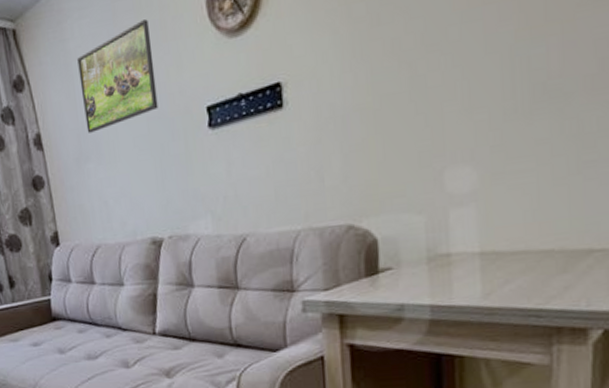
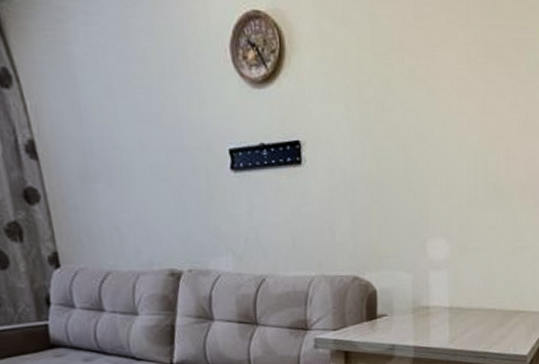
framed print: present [77,19,158,133] -> none [83,46,178,152]

